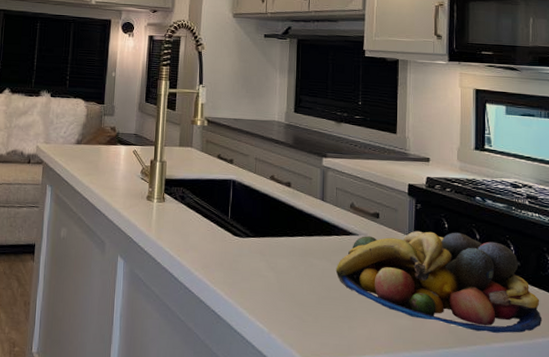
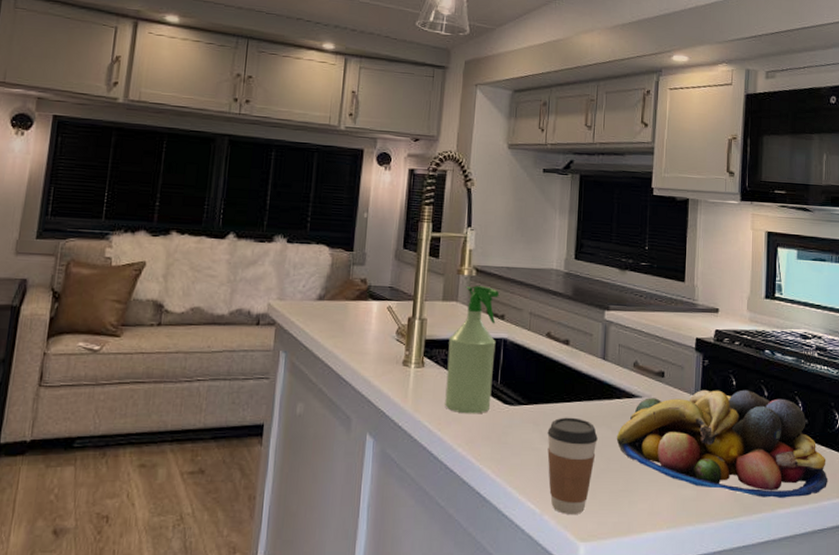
spray bottle: none [183,134,229,244] -> present [445,286,500,414]
coffee cup: none [273,249,319,335] -> present [547,417,598,514]

